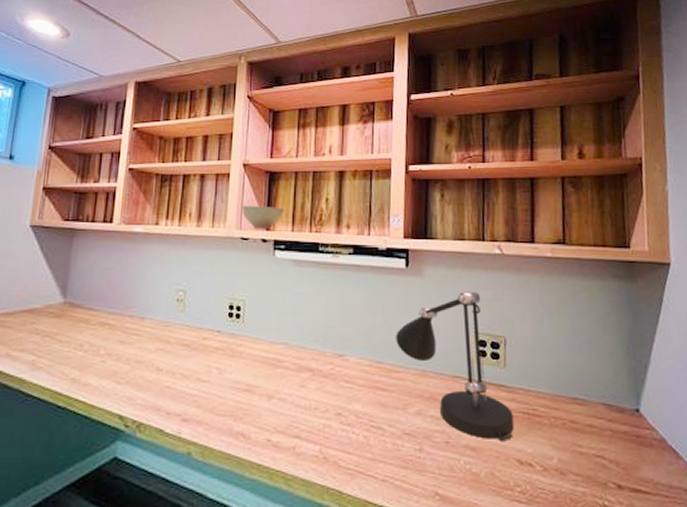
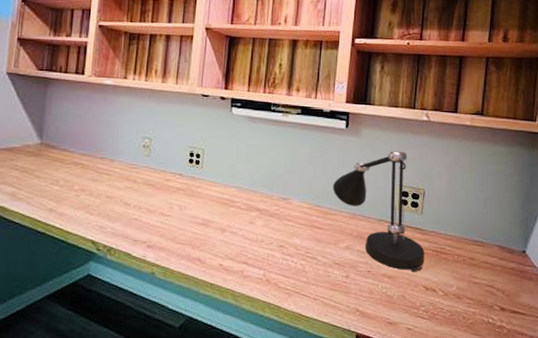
bowl: present [242,206,284,230] -> none [203,66,242,89]

